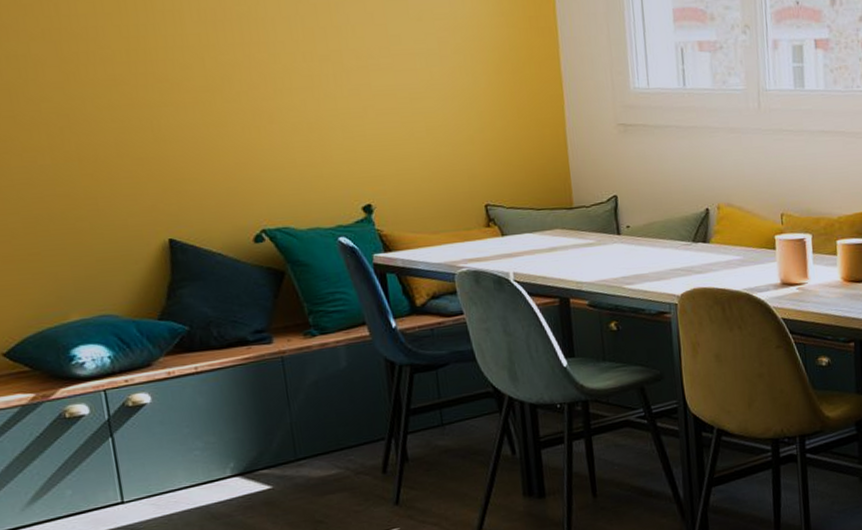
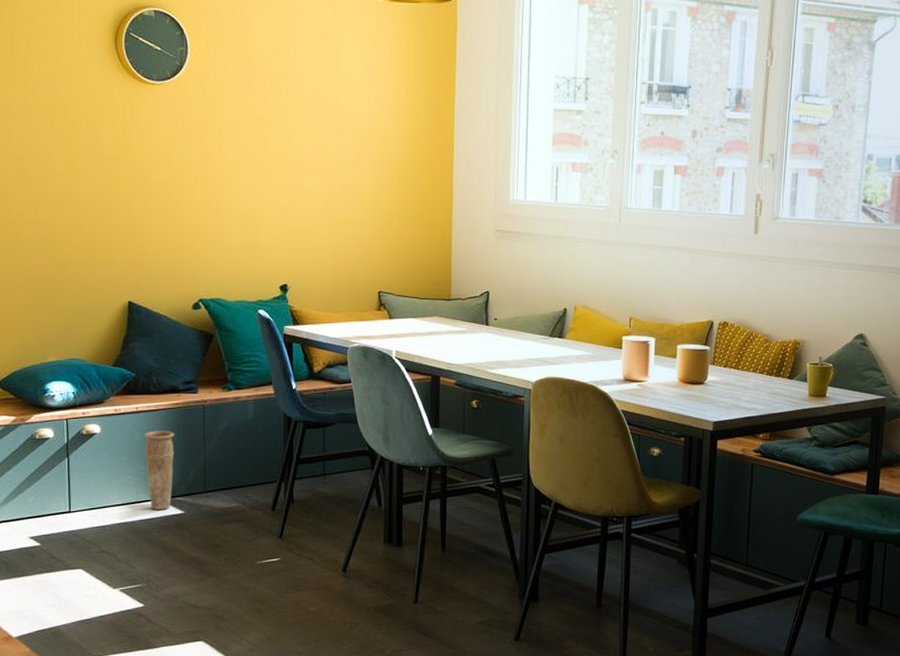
vase: none [208,391,254,489] -> present [143,430,175,510]

